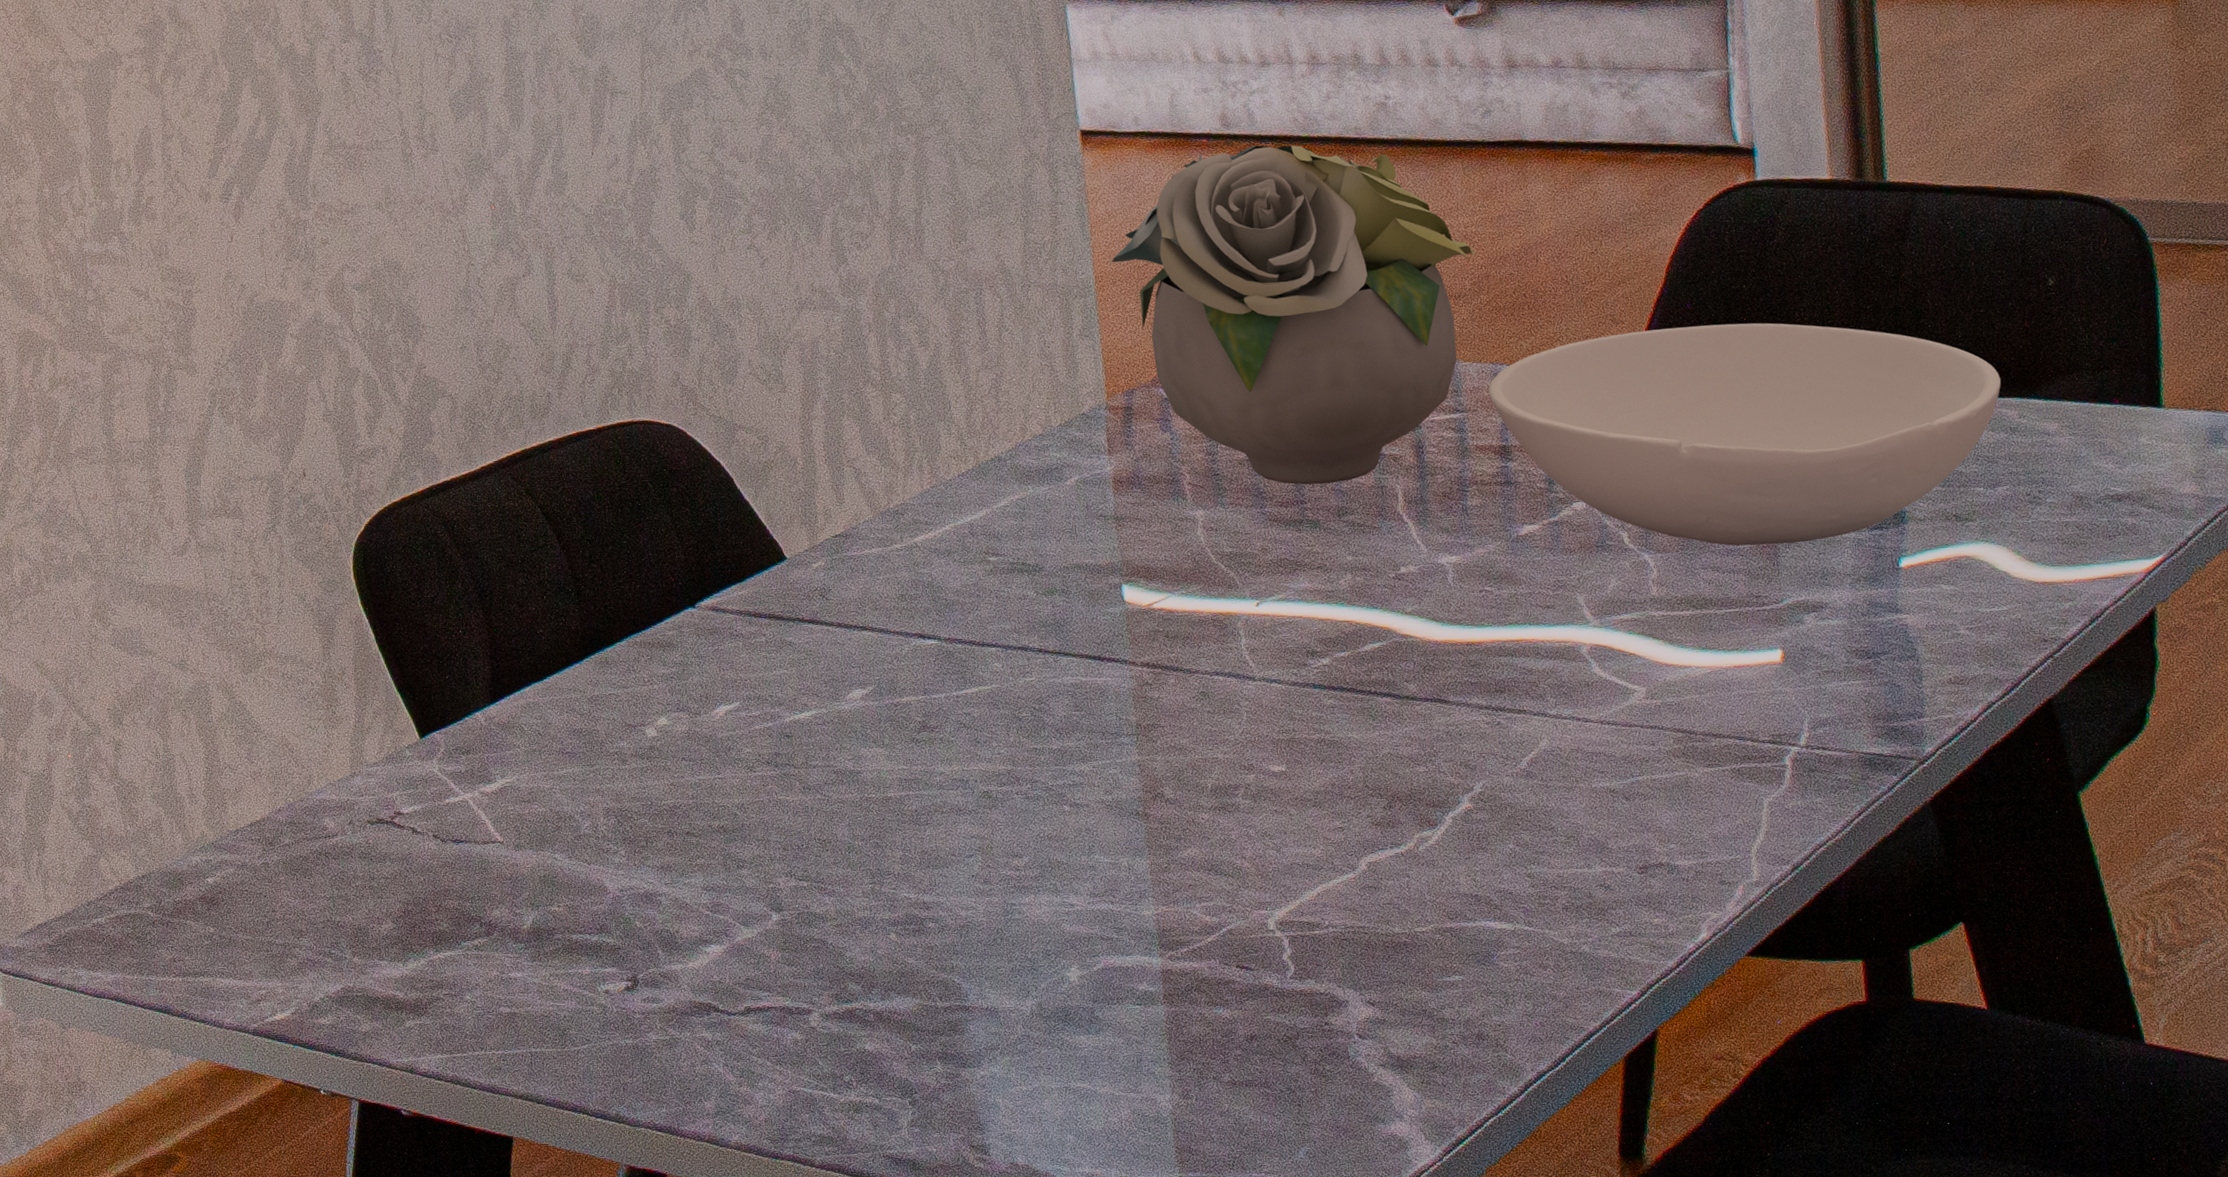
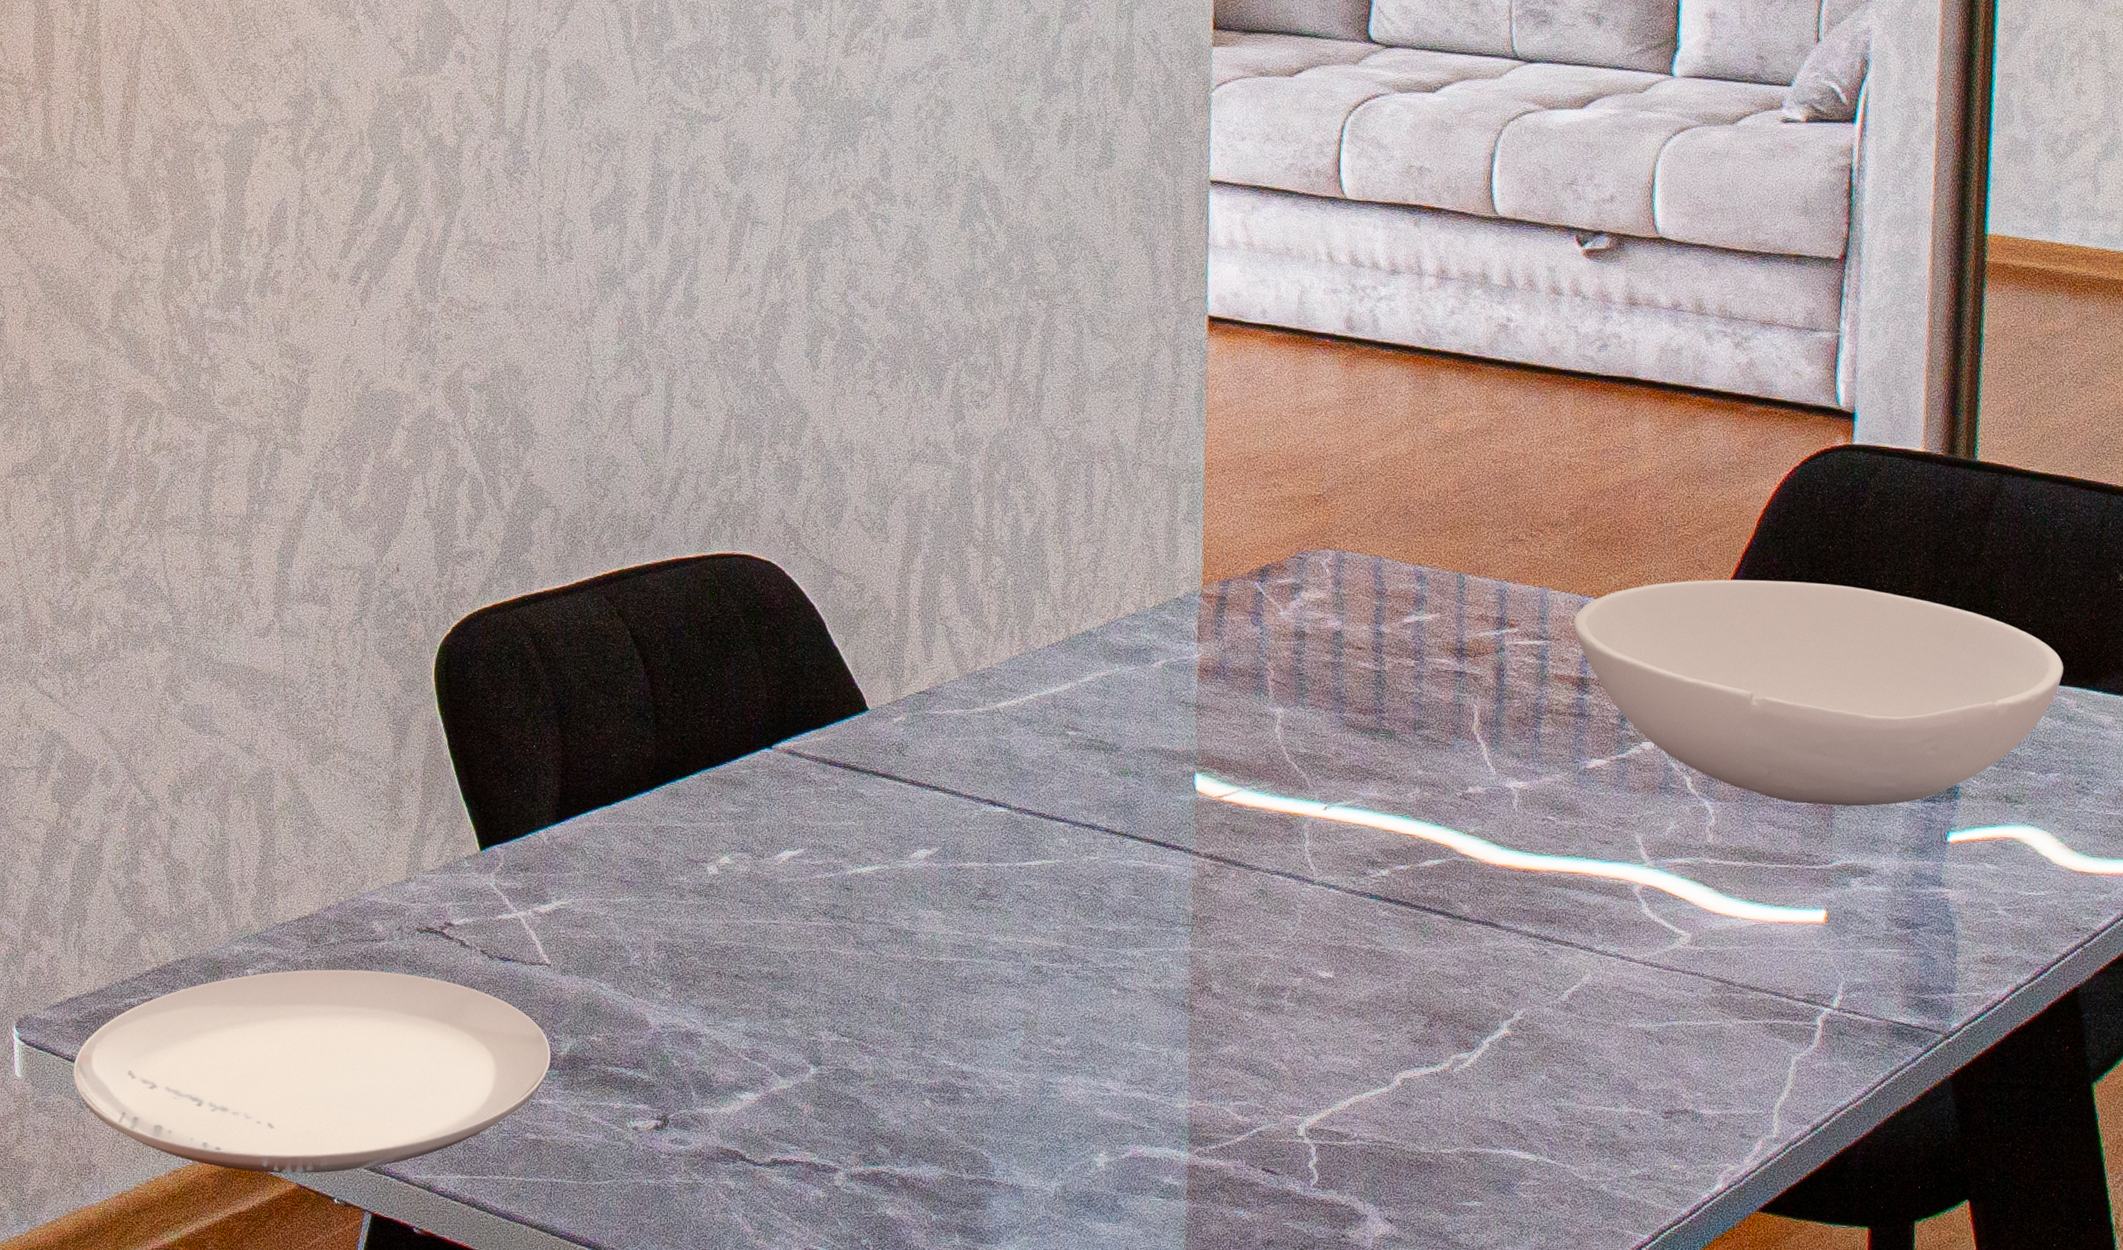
plate: none [51,866,515,1073] -> present [73,969,551,1174]
flower arrangement: present [1108,145,1476,485] -> none [1220,351,1577,696]

